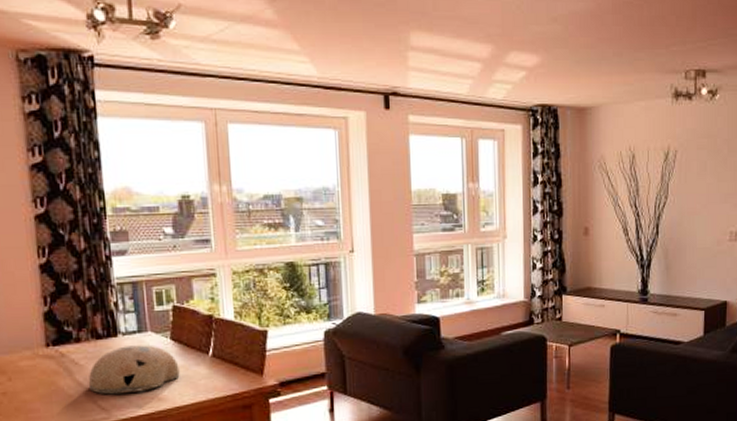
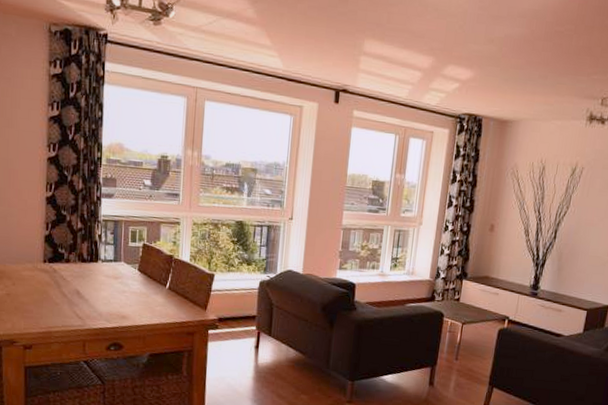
bowl: present [88,345,180,395] -> none [71,270,142,309]

